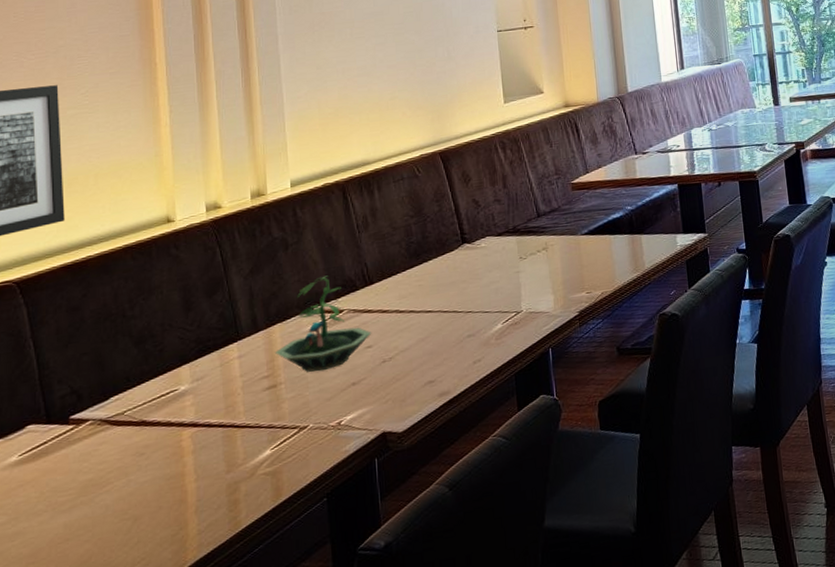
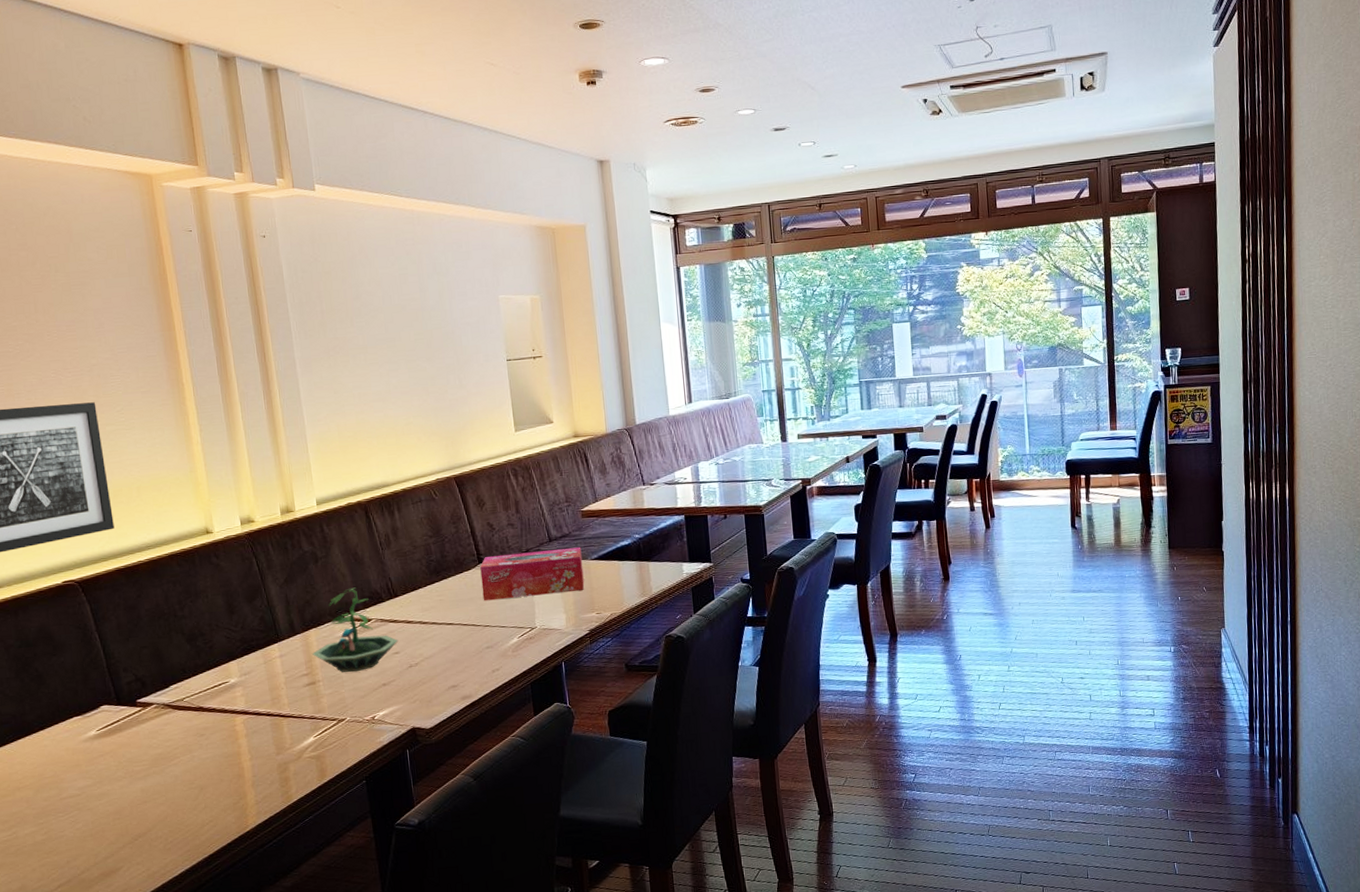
tissue box: none [463,221,574,285] -> present [480,546,585,601]

